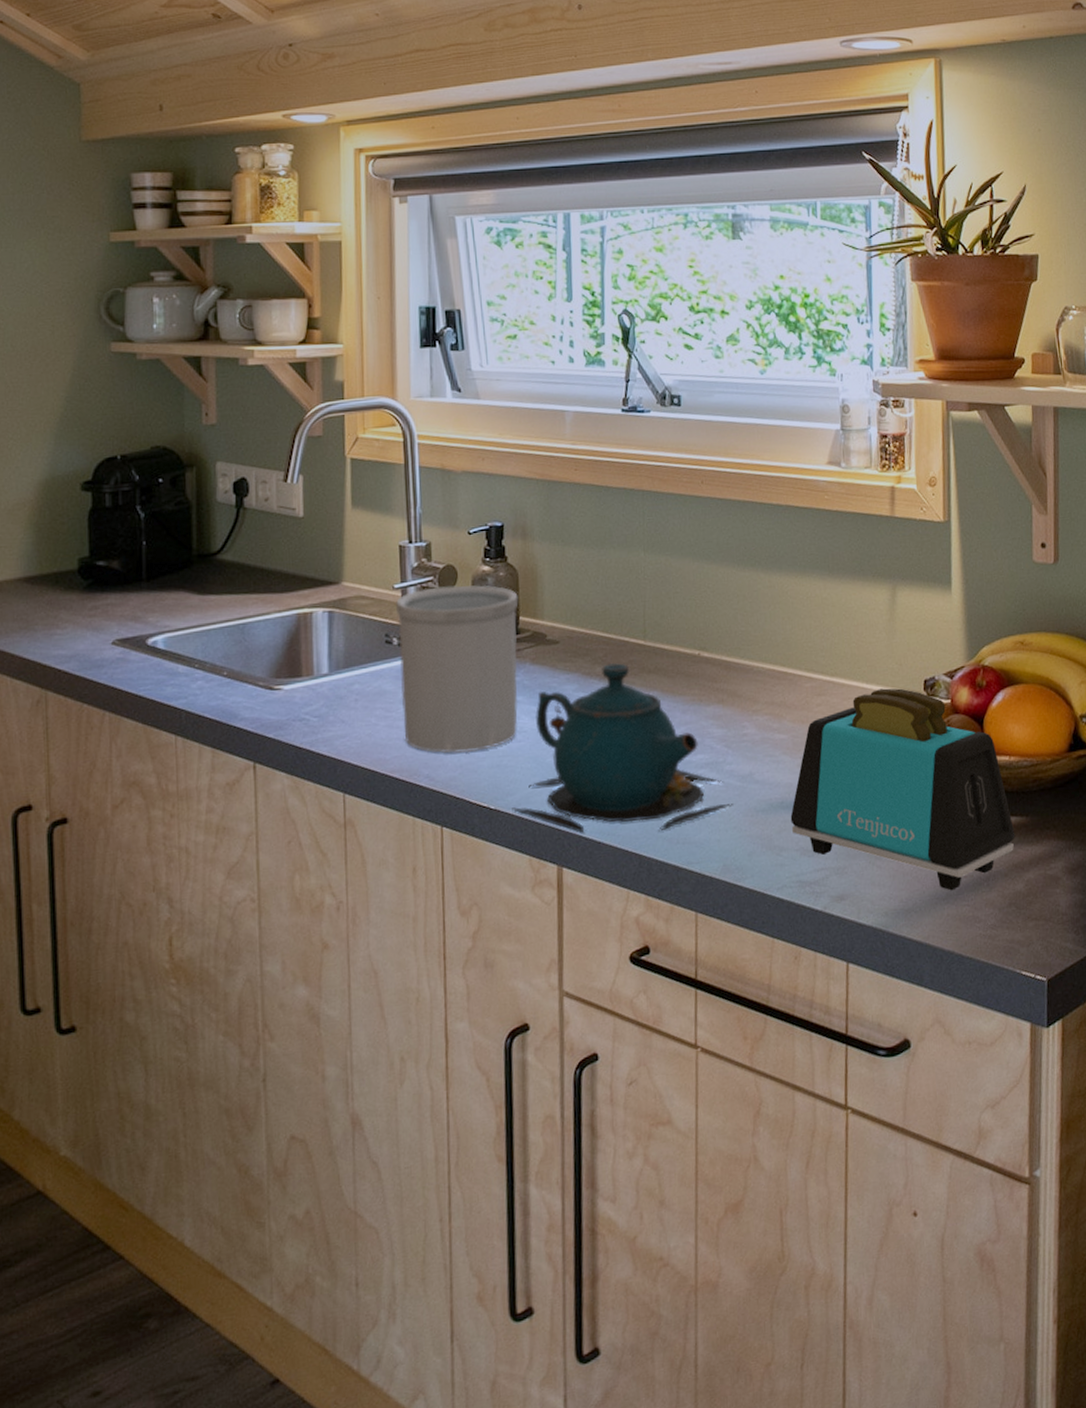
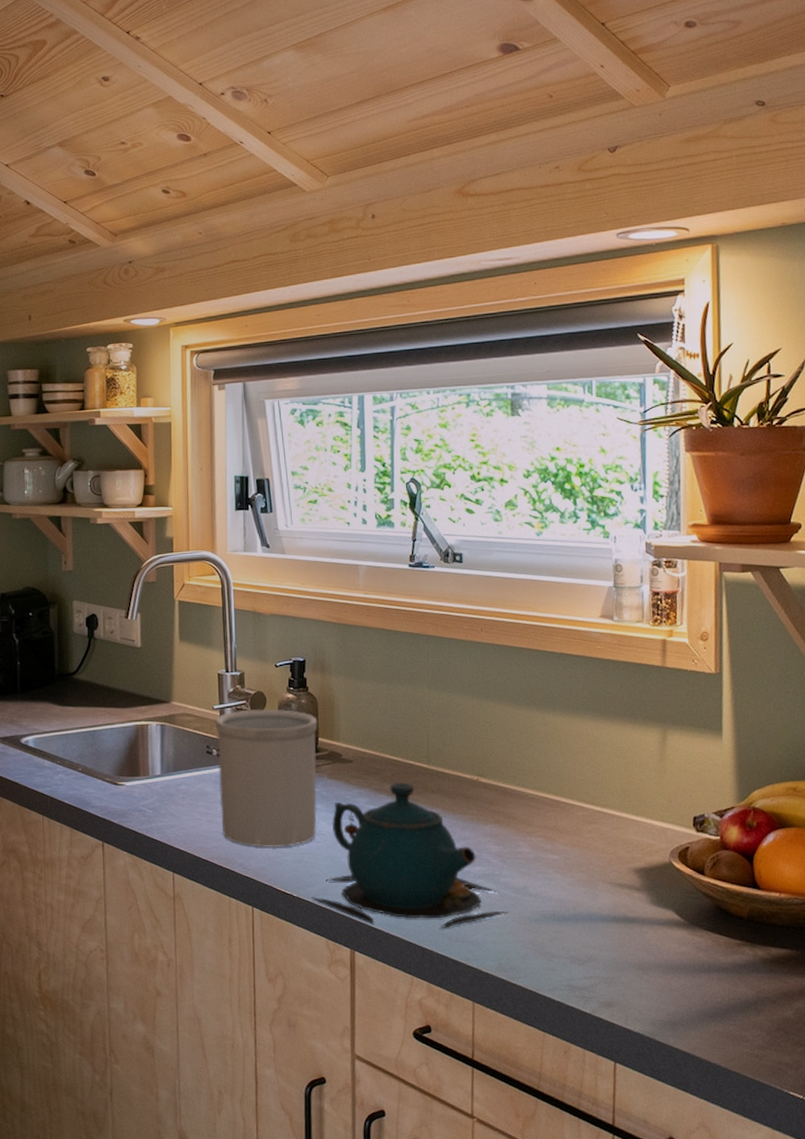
toaster: present [790,688,1016,891] -> none [561,821,785,1010]

